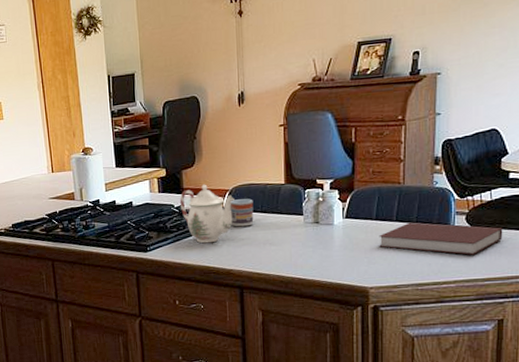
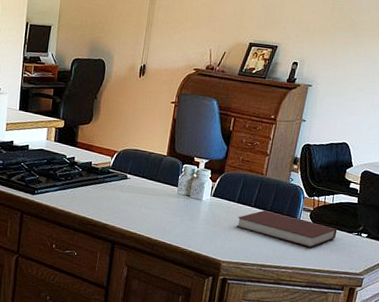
teapot: present [179,184,234,244] -> none [71,142,121,197]
cup: present [230,199,254,227] -> none [114,161,137,188]

